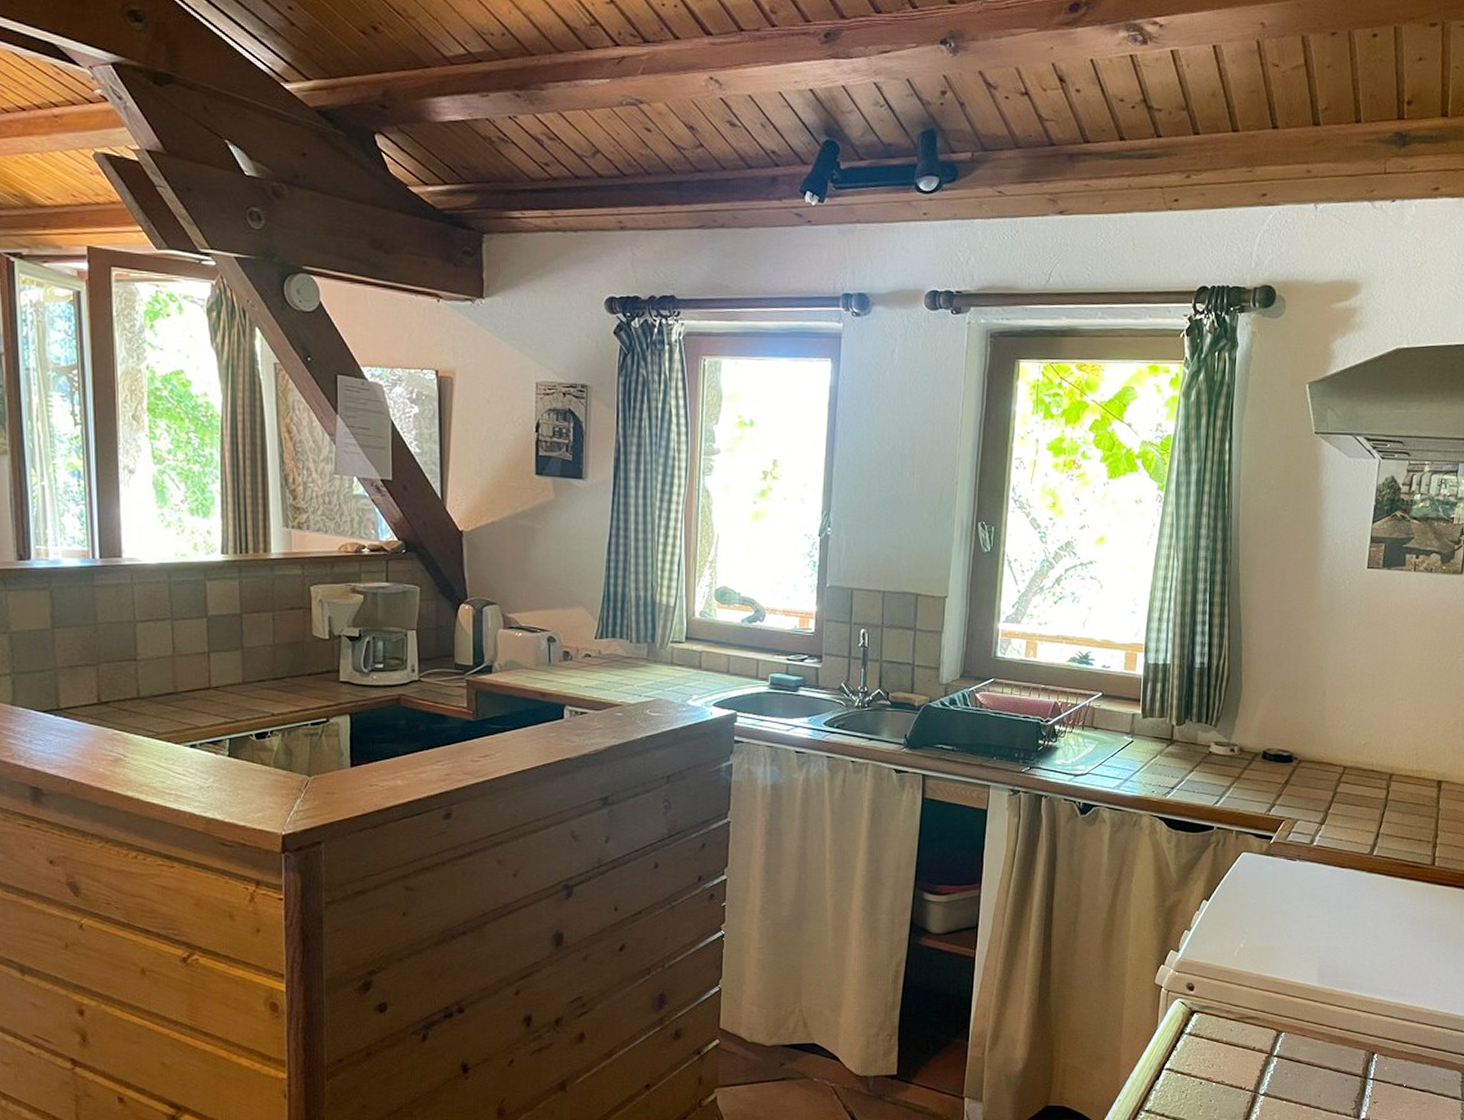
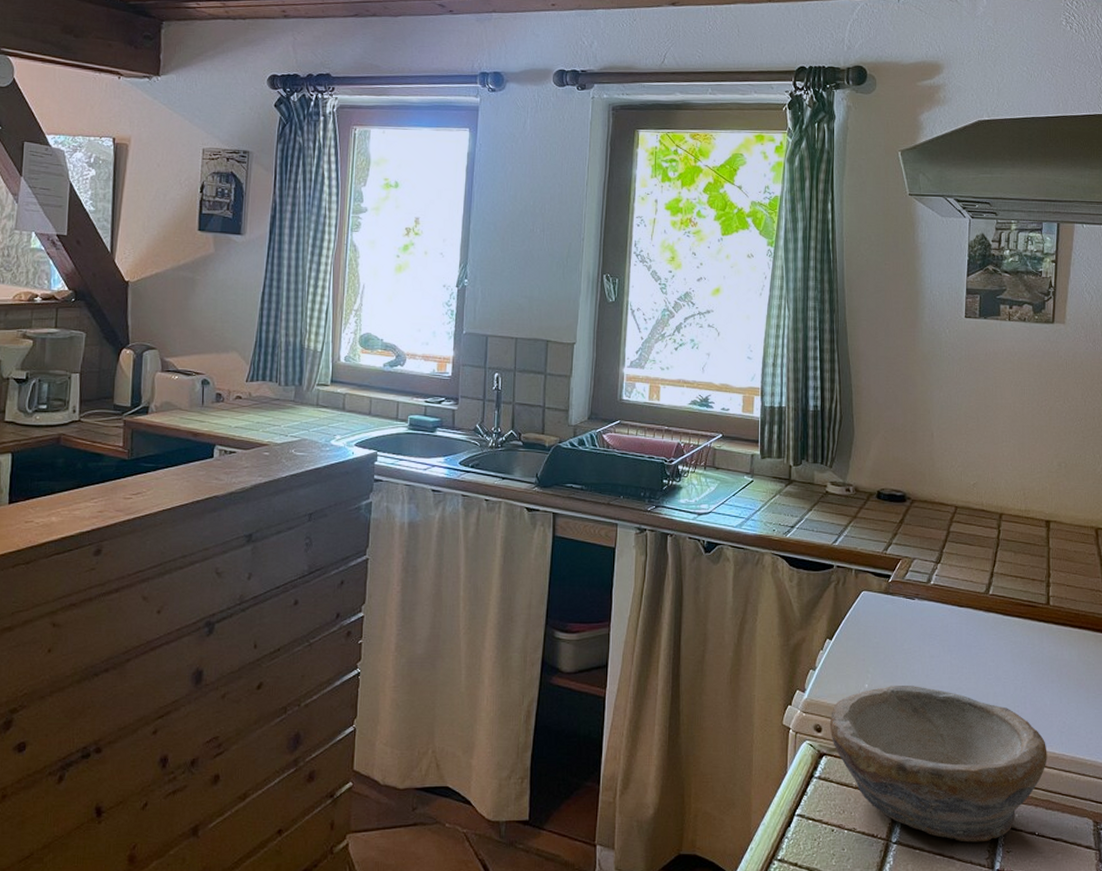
bowl: none [1202,945,1421,1094] -> present [829,686,1047,842]

